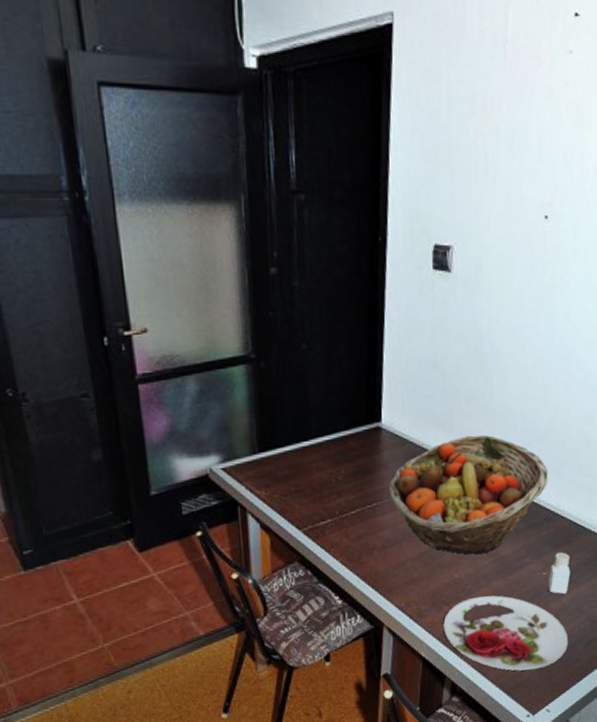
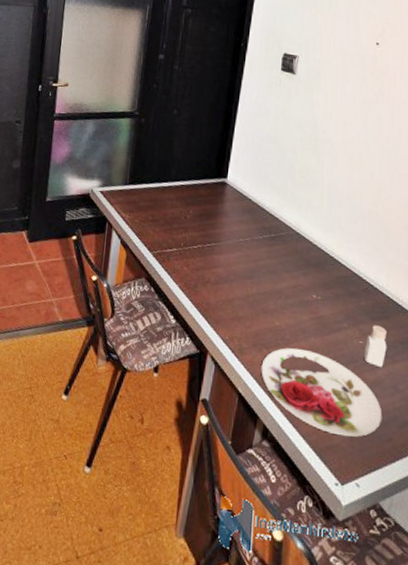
fruit basket: present [388,434,549,554] -> none [226,202,370,310]

